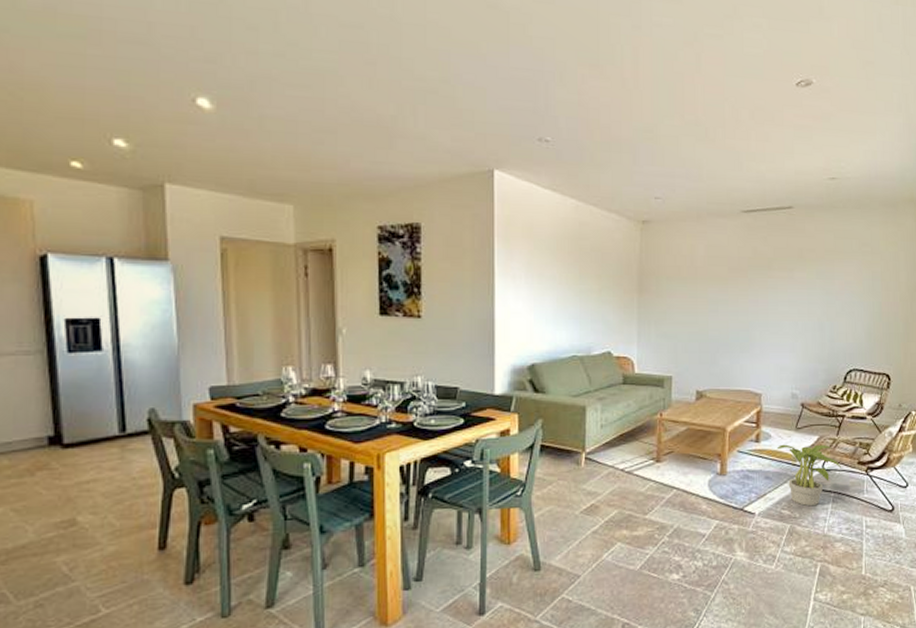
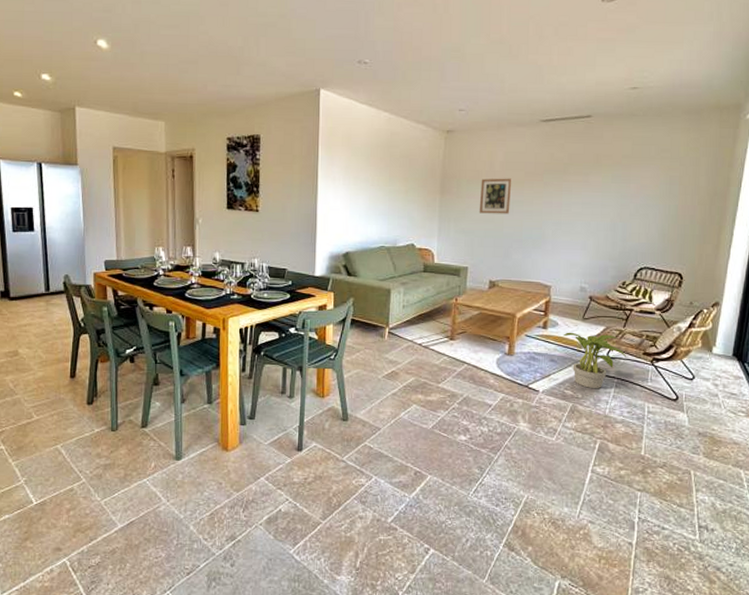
wall art: none [681,274,716,315] -> present [479,178,512,214]

